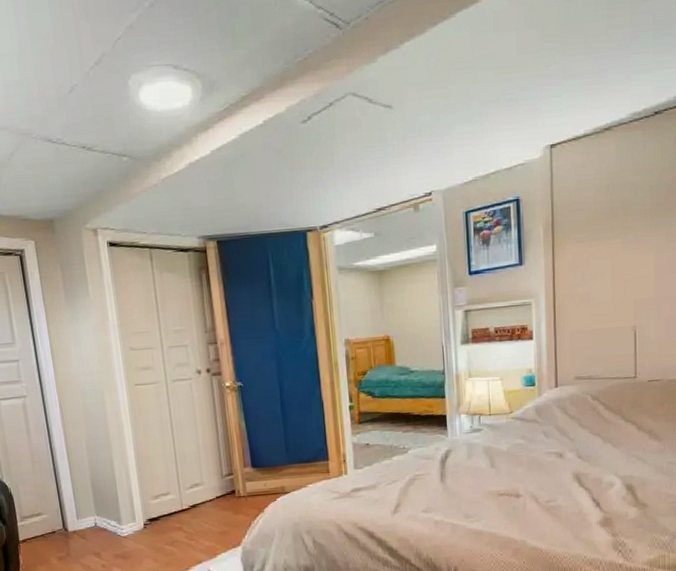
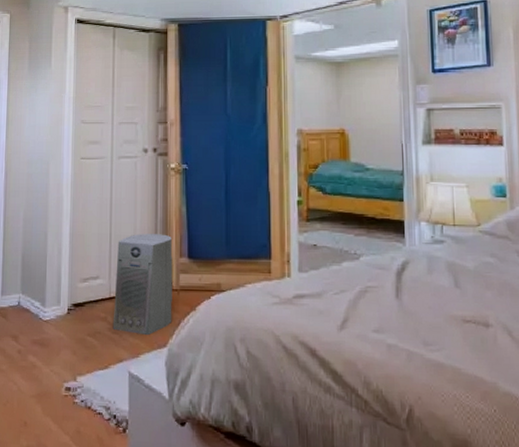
air purifier: none [183,448,243,539] -> present [112,234,173,336]

